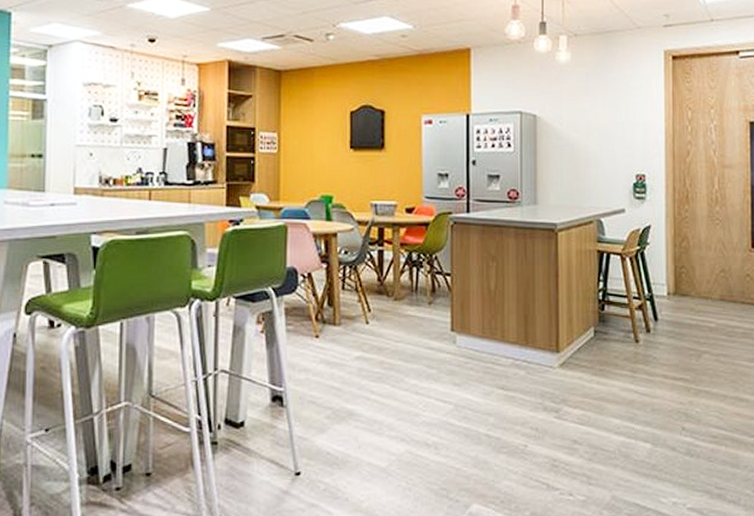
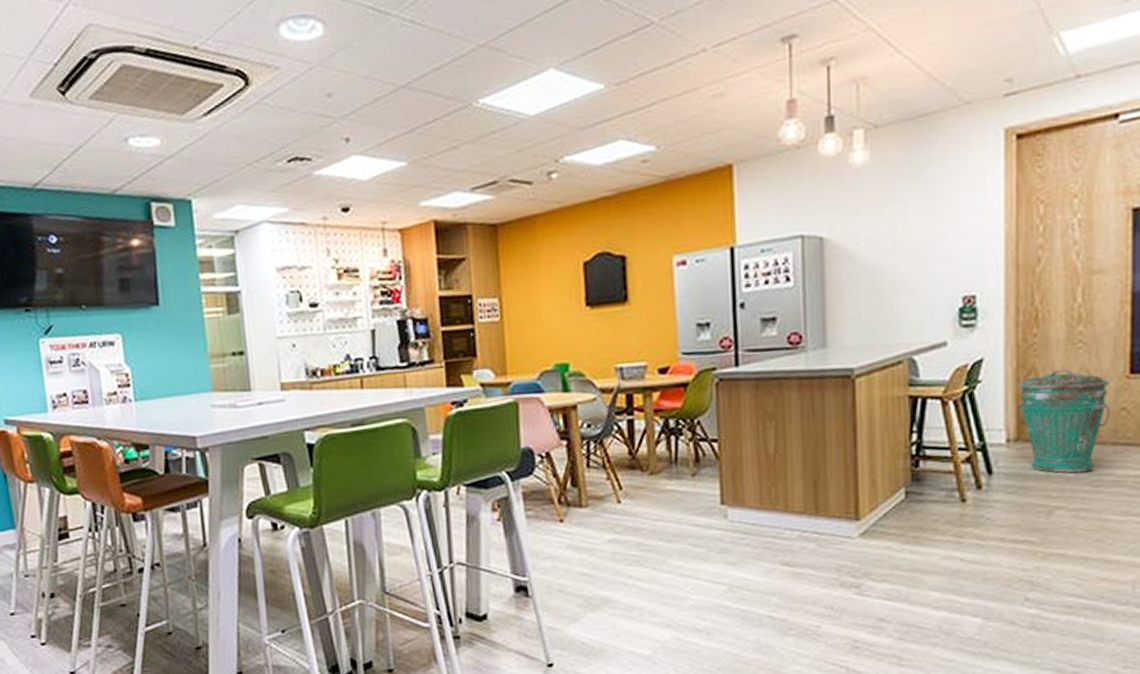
trash can: none [675,239,739,324] -> present [1018,368,1110,474]

